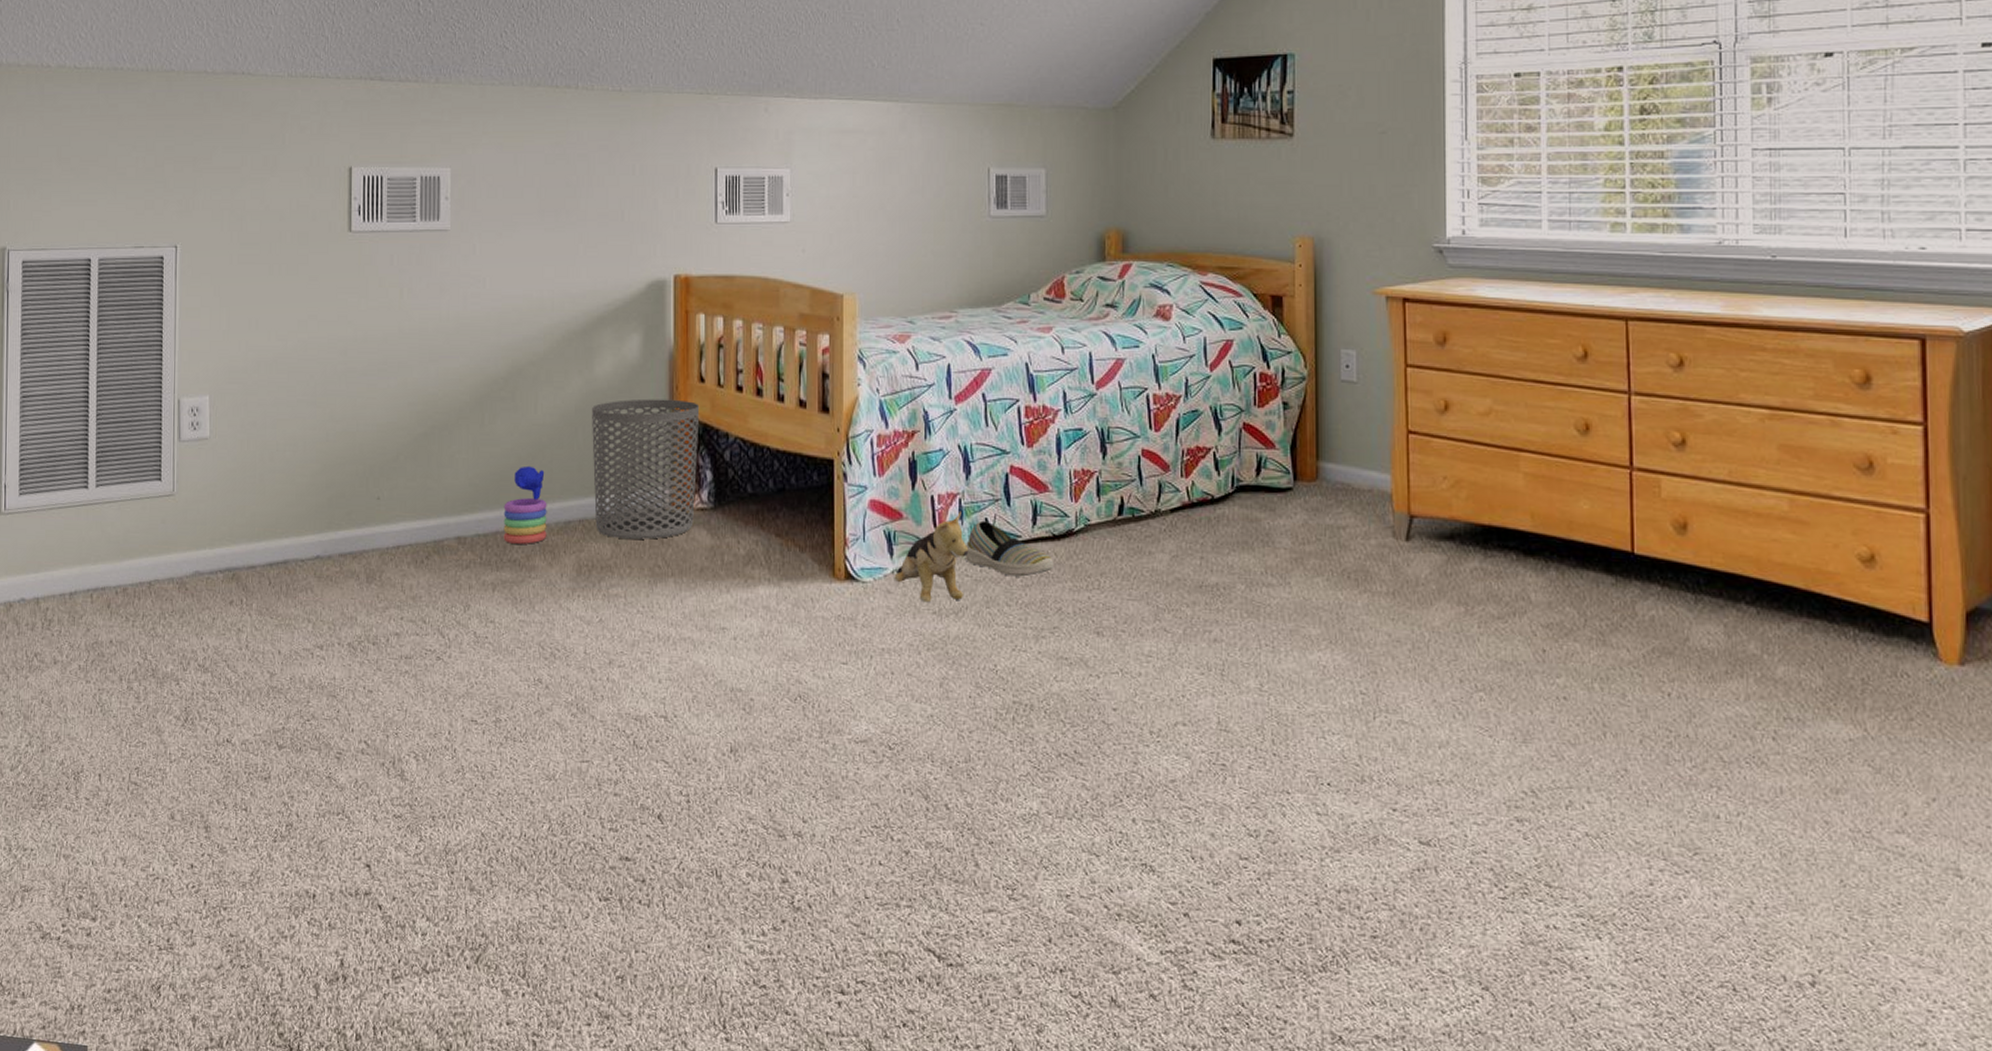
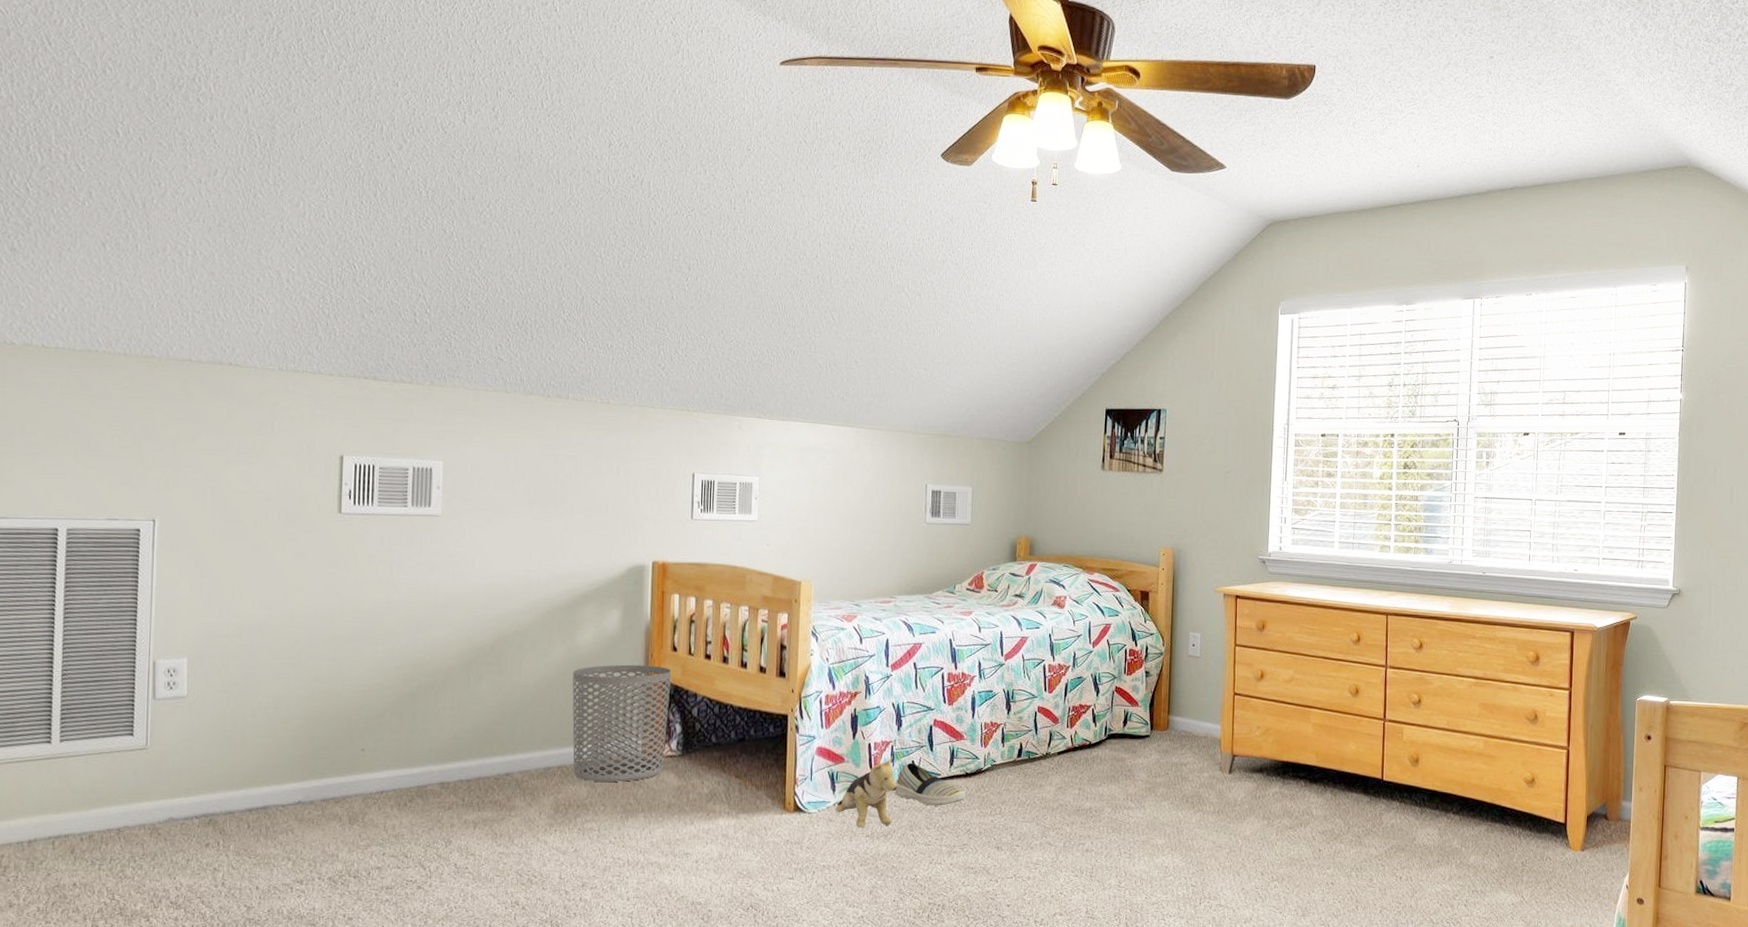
stacking toy: present [503,465,547,544] -> none [485,721,528,788]

